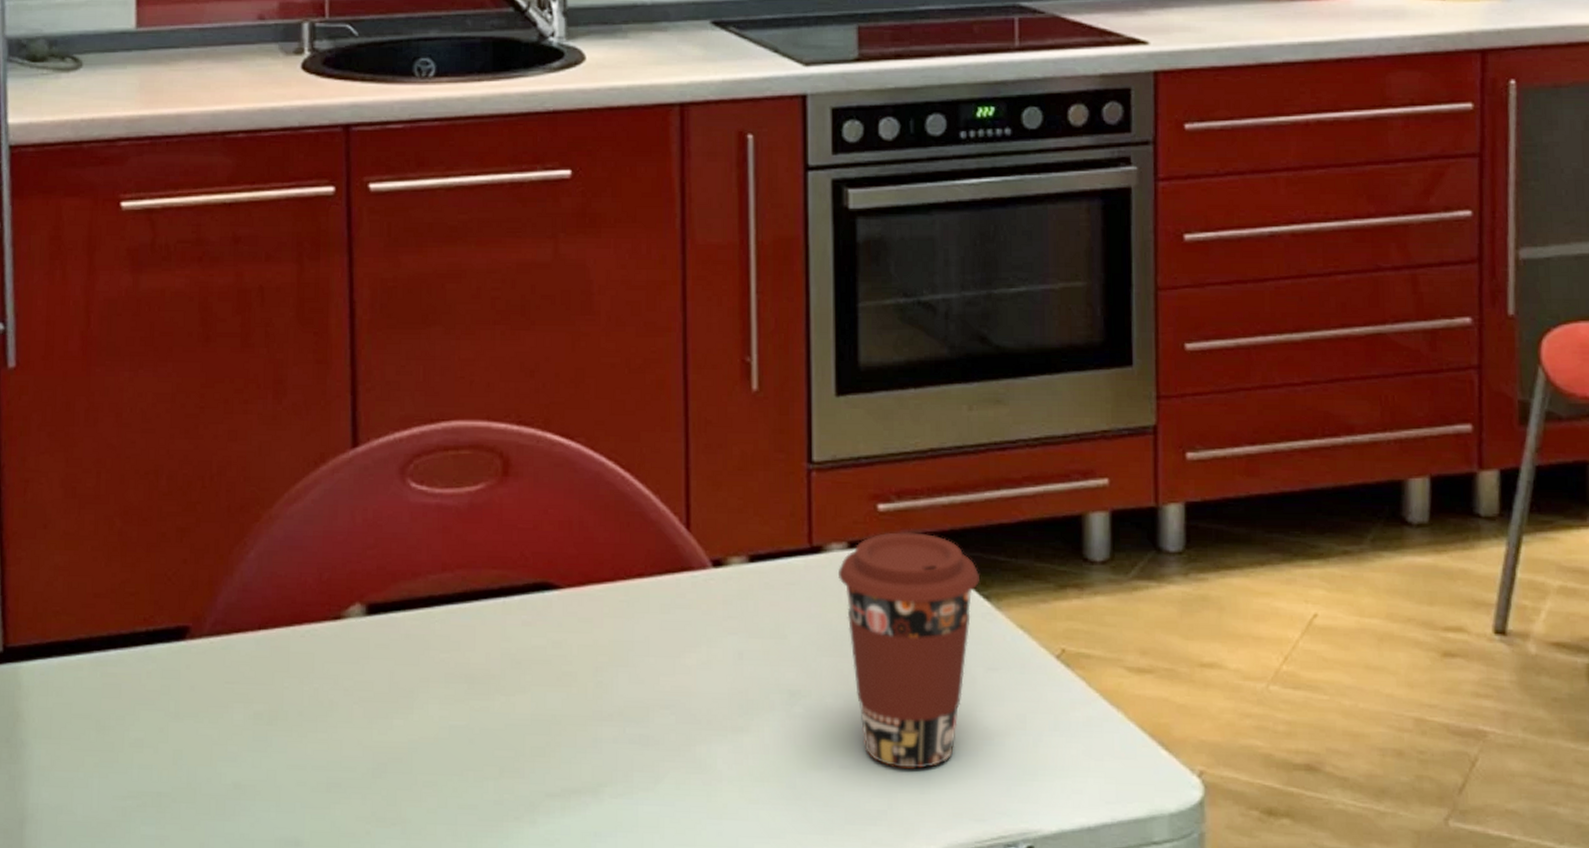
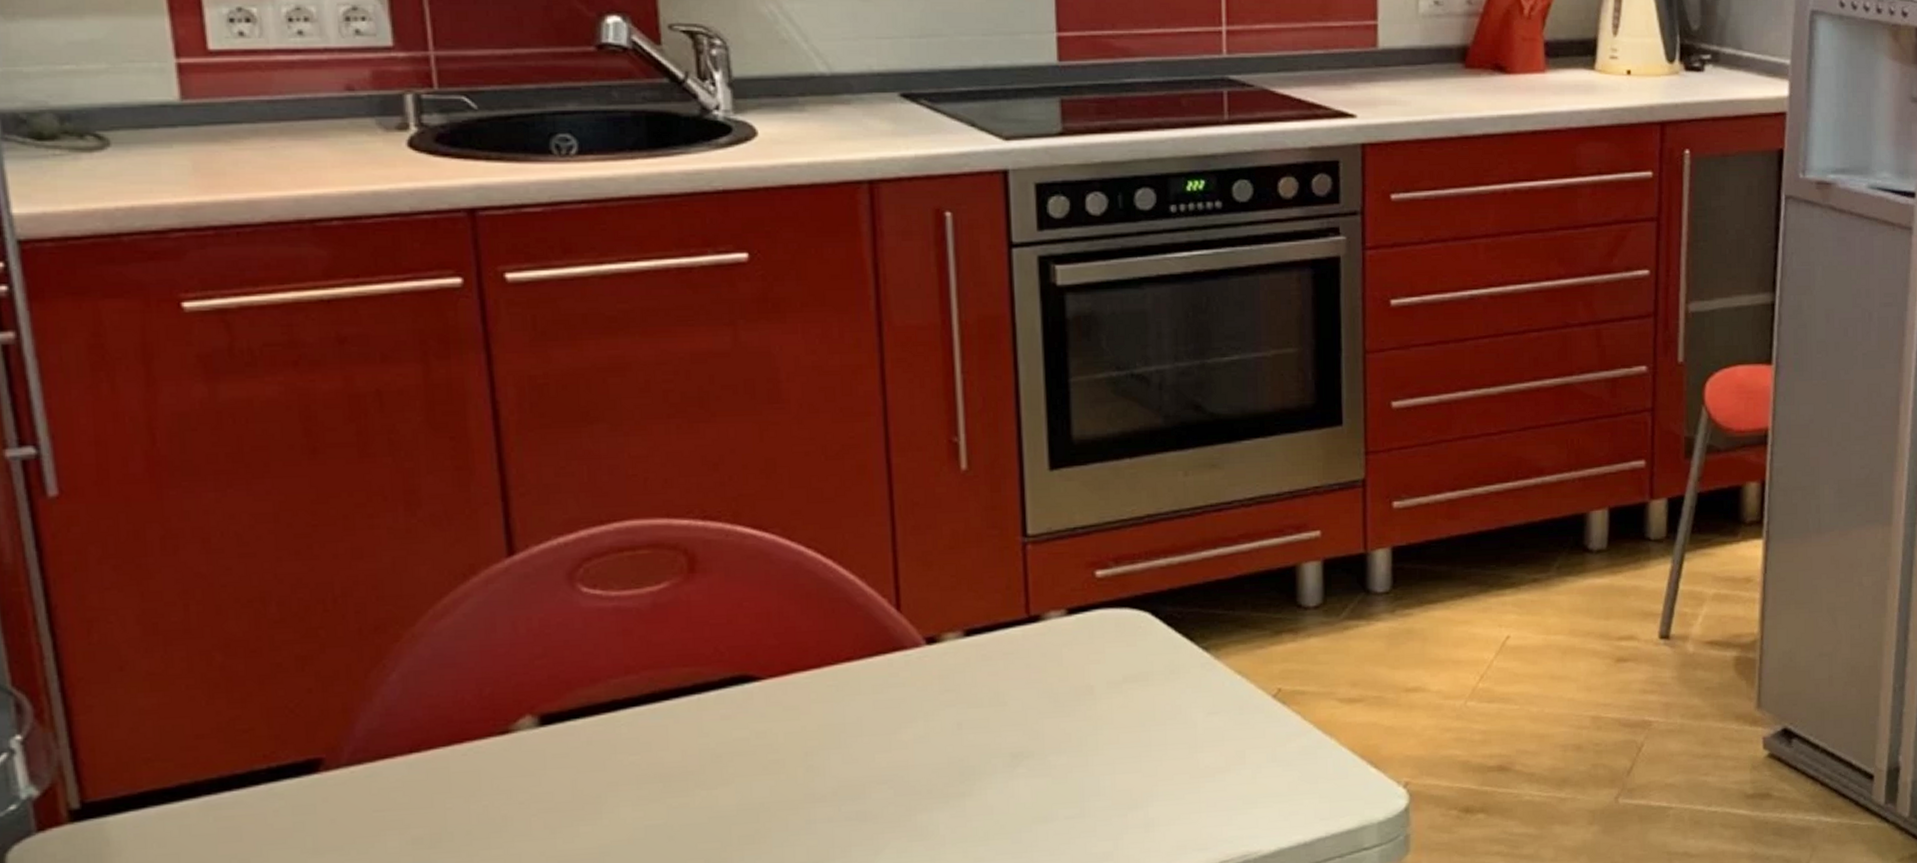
coffee cup: present [837,532,979,769] -> none [1056,594,1198,813]

